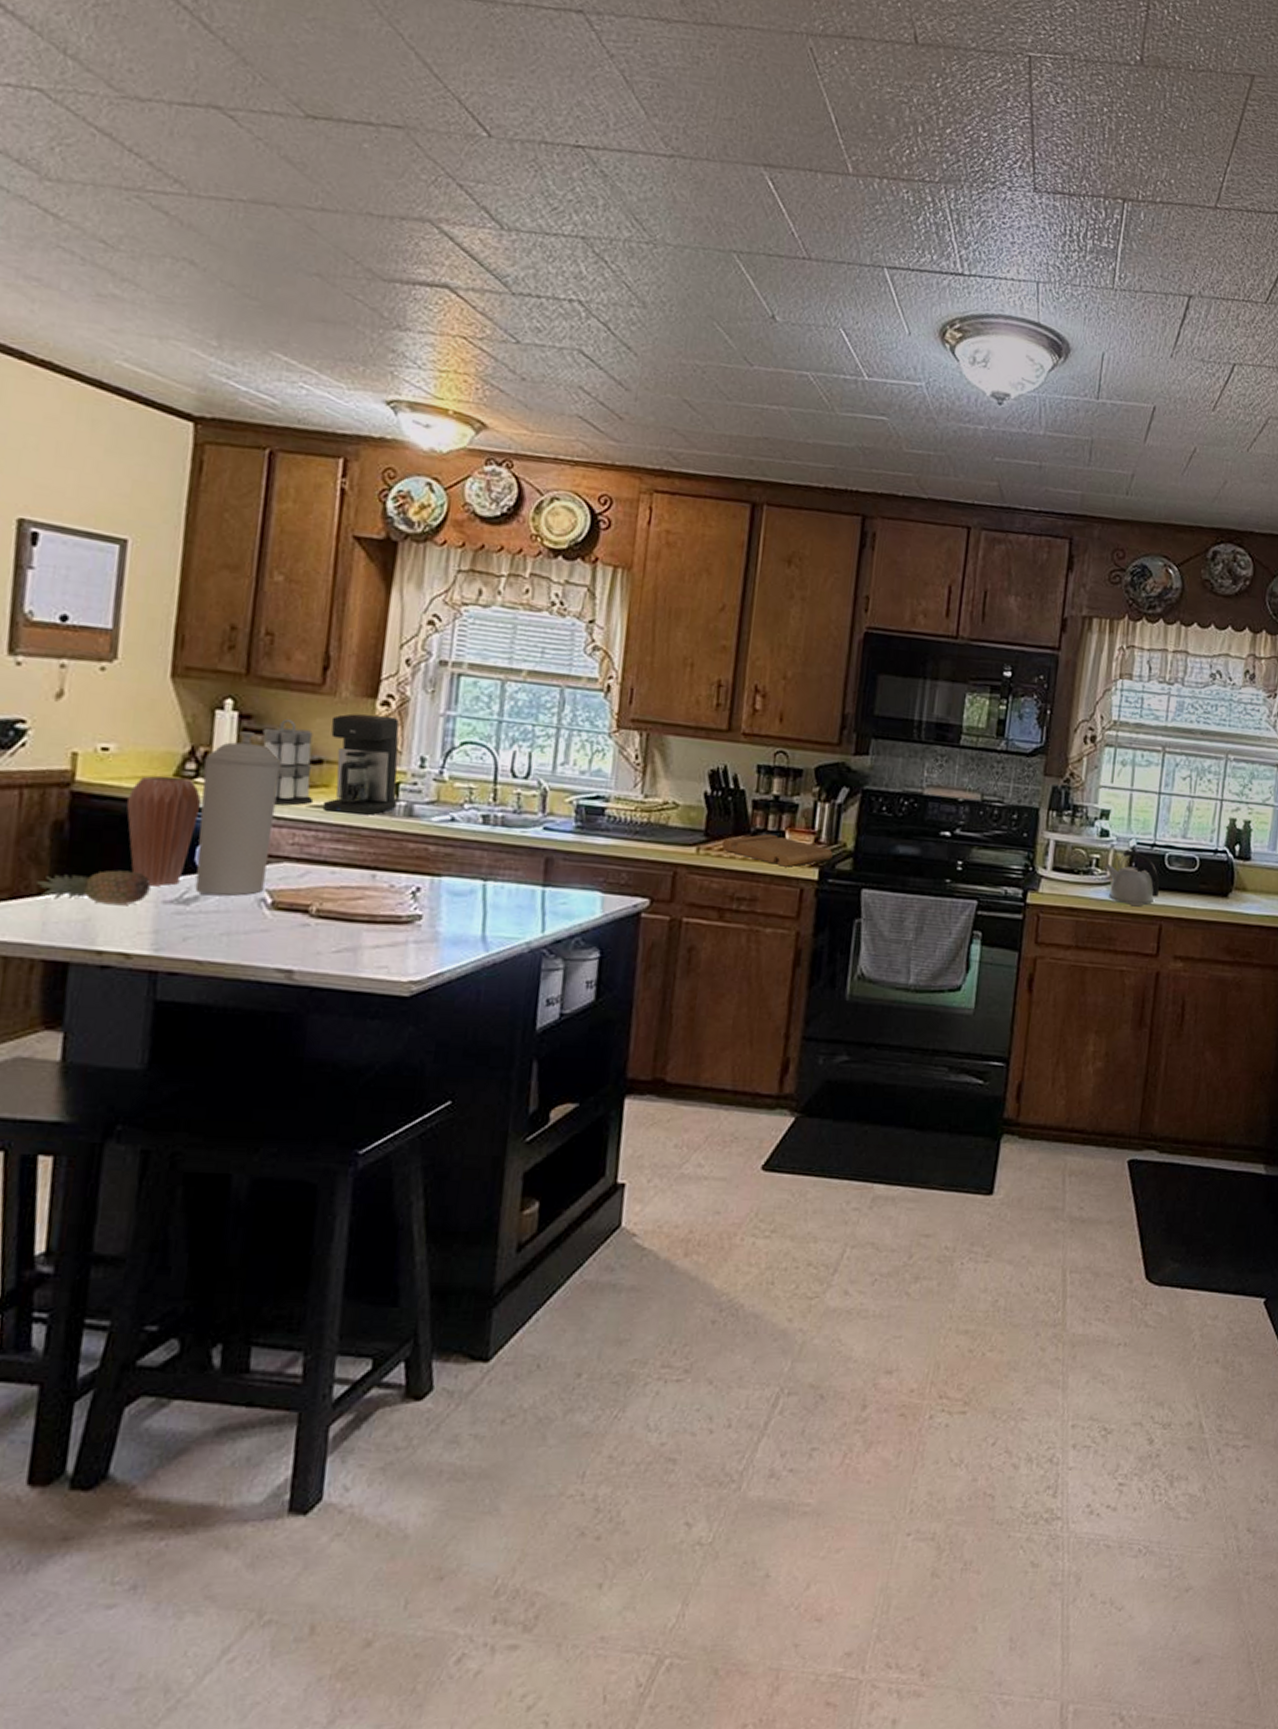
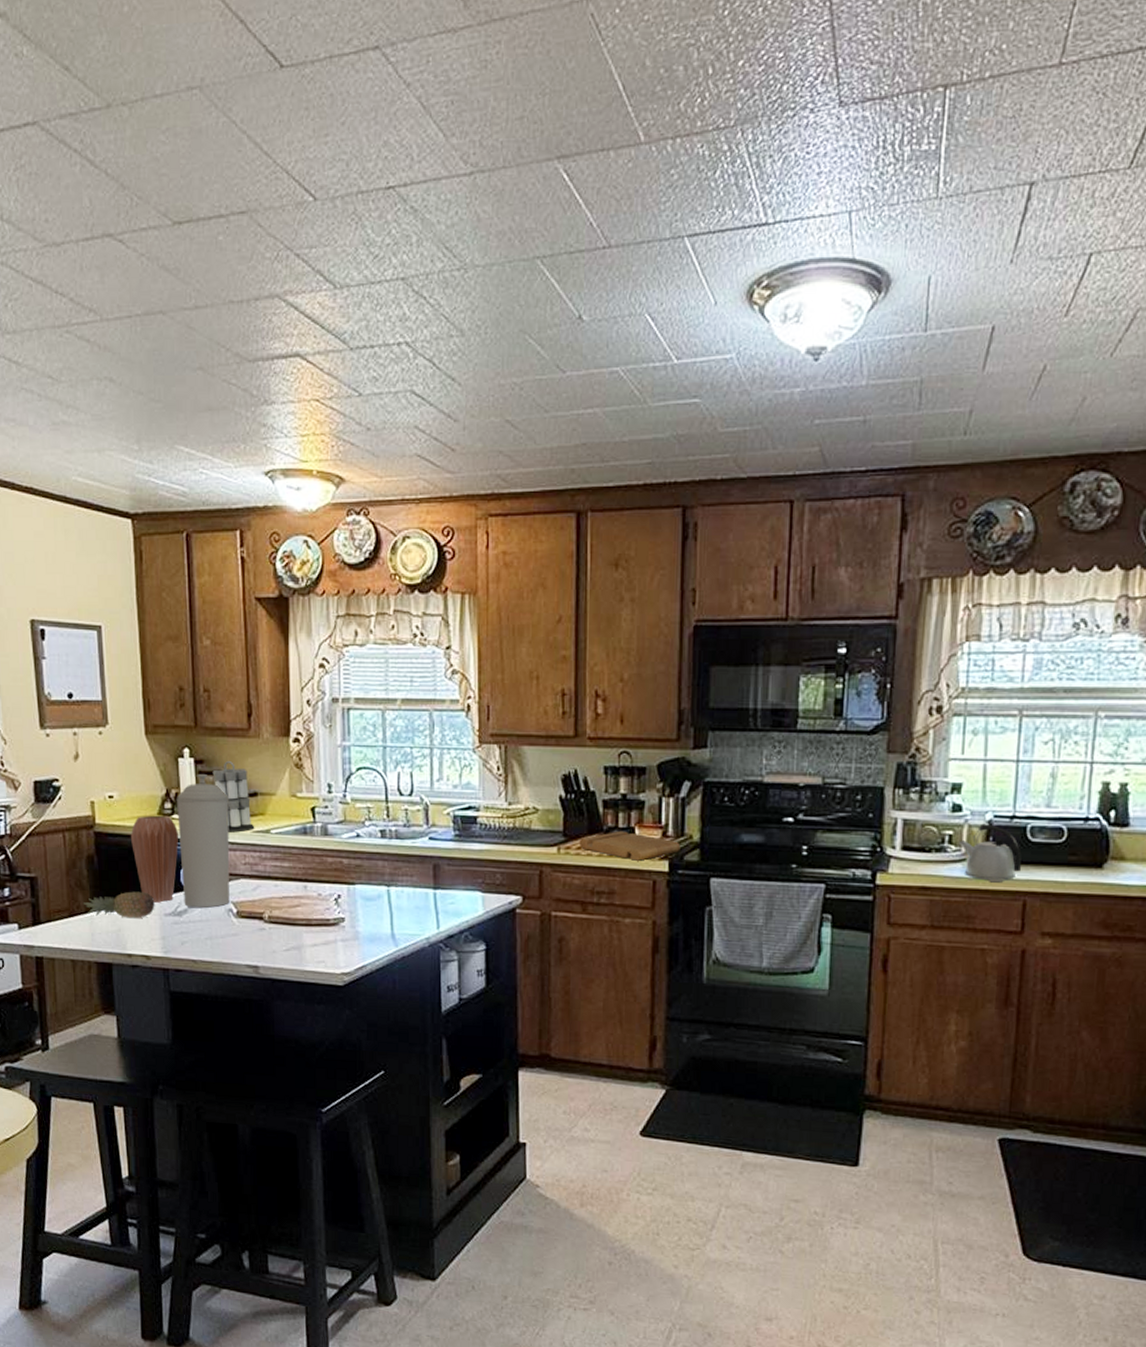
coffee maker: present [322,713,399,815] -> none [259,751,315,836]

